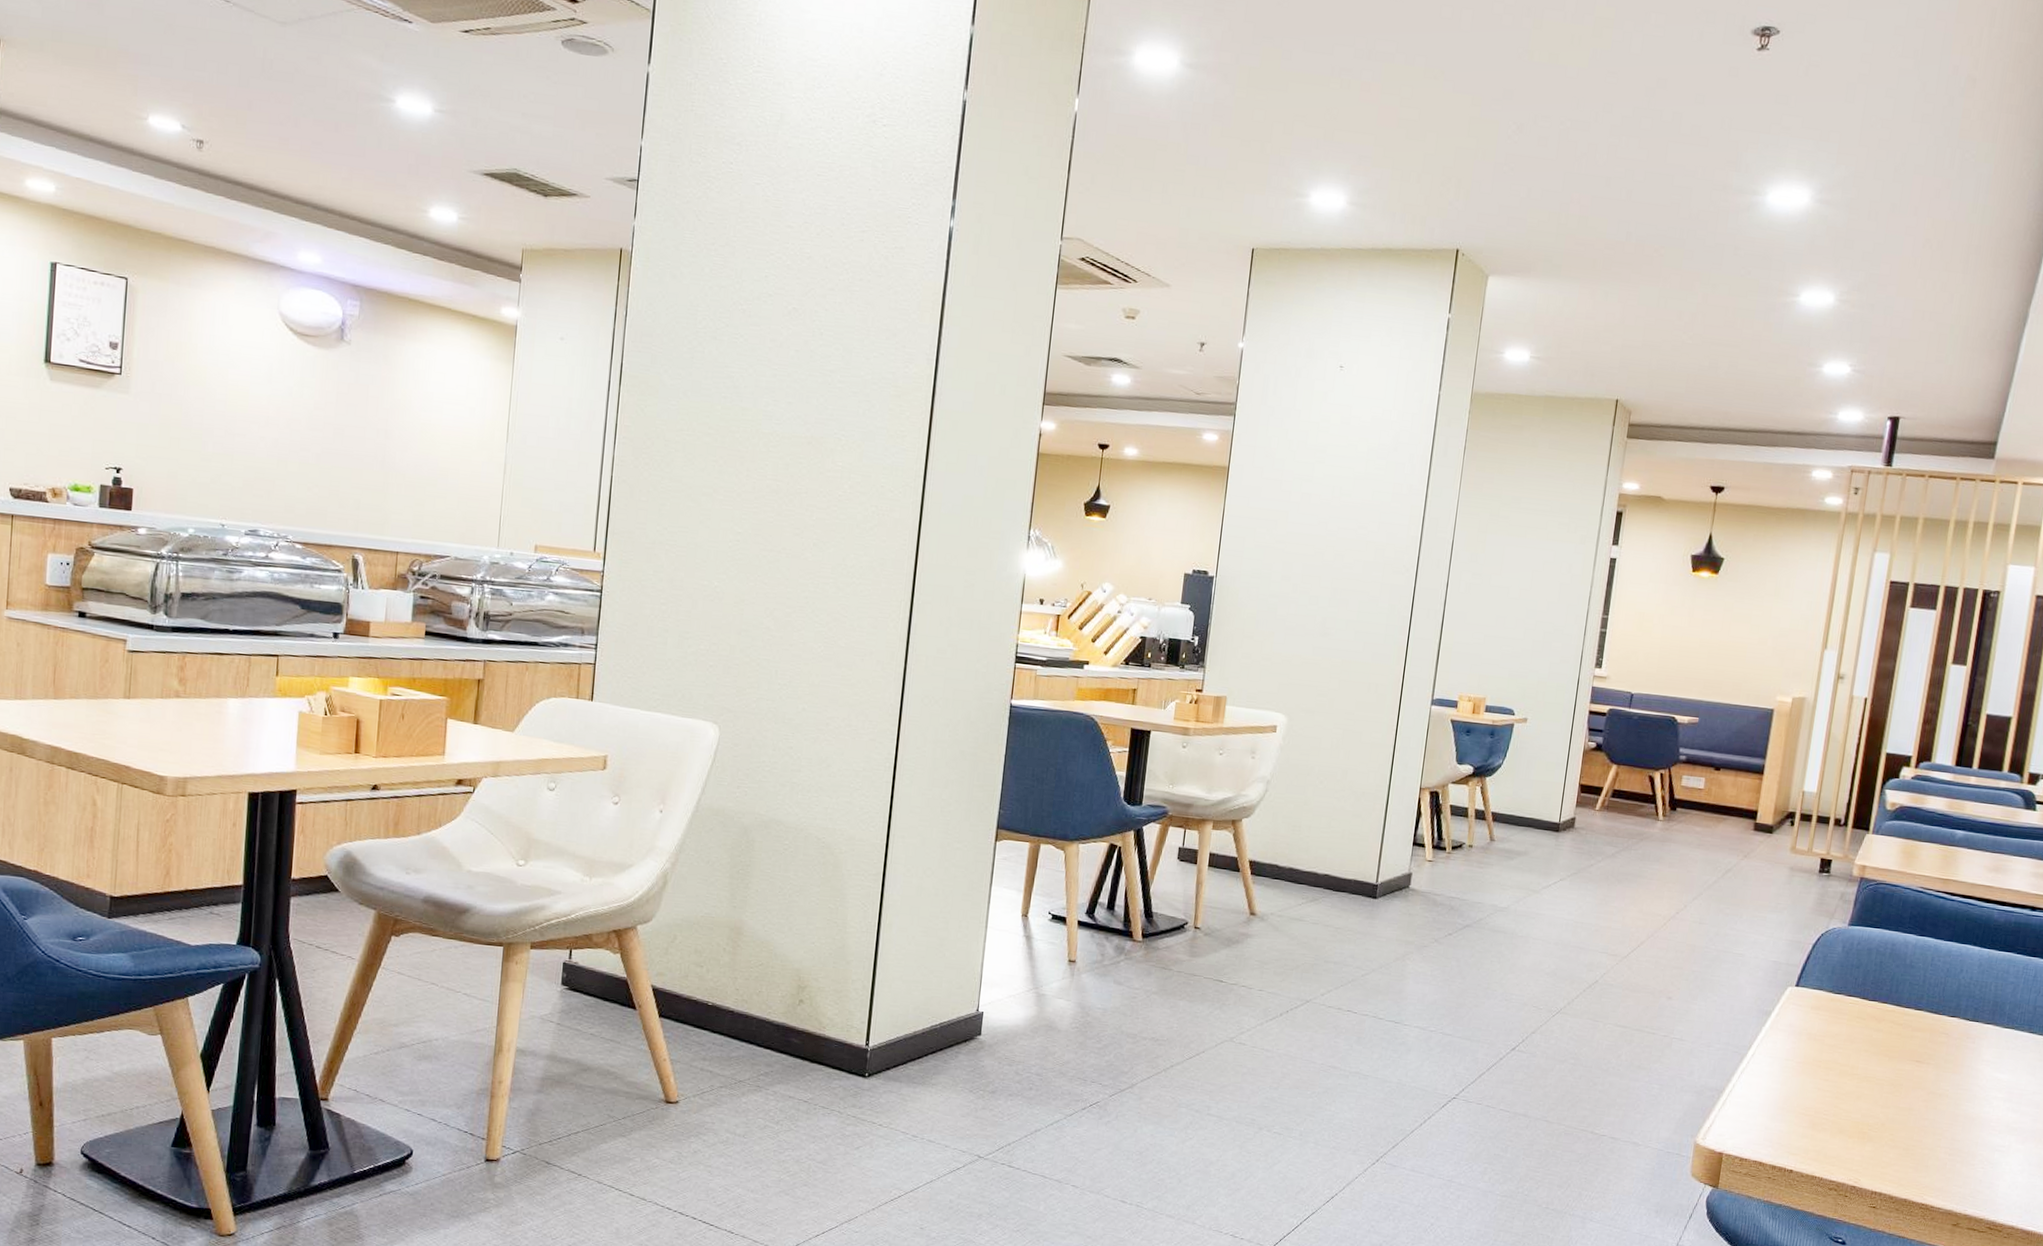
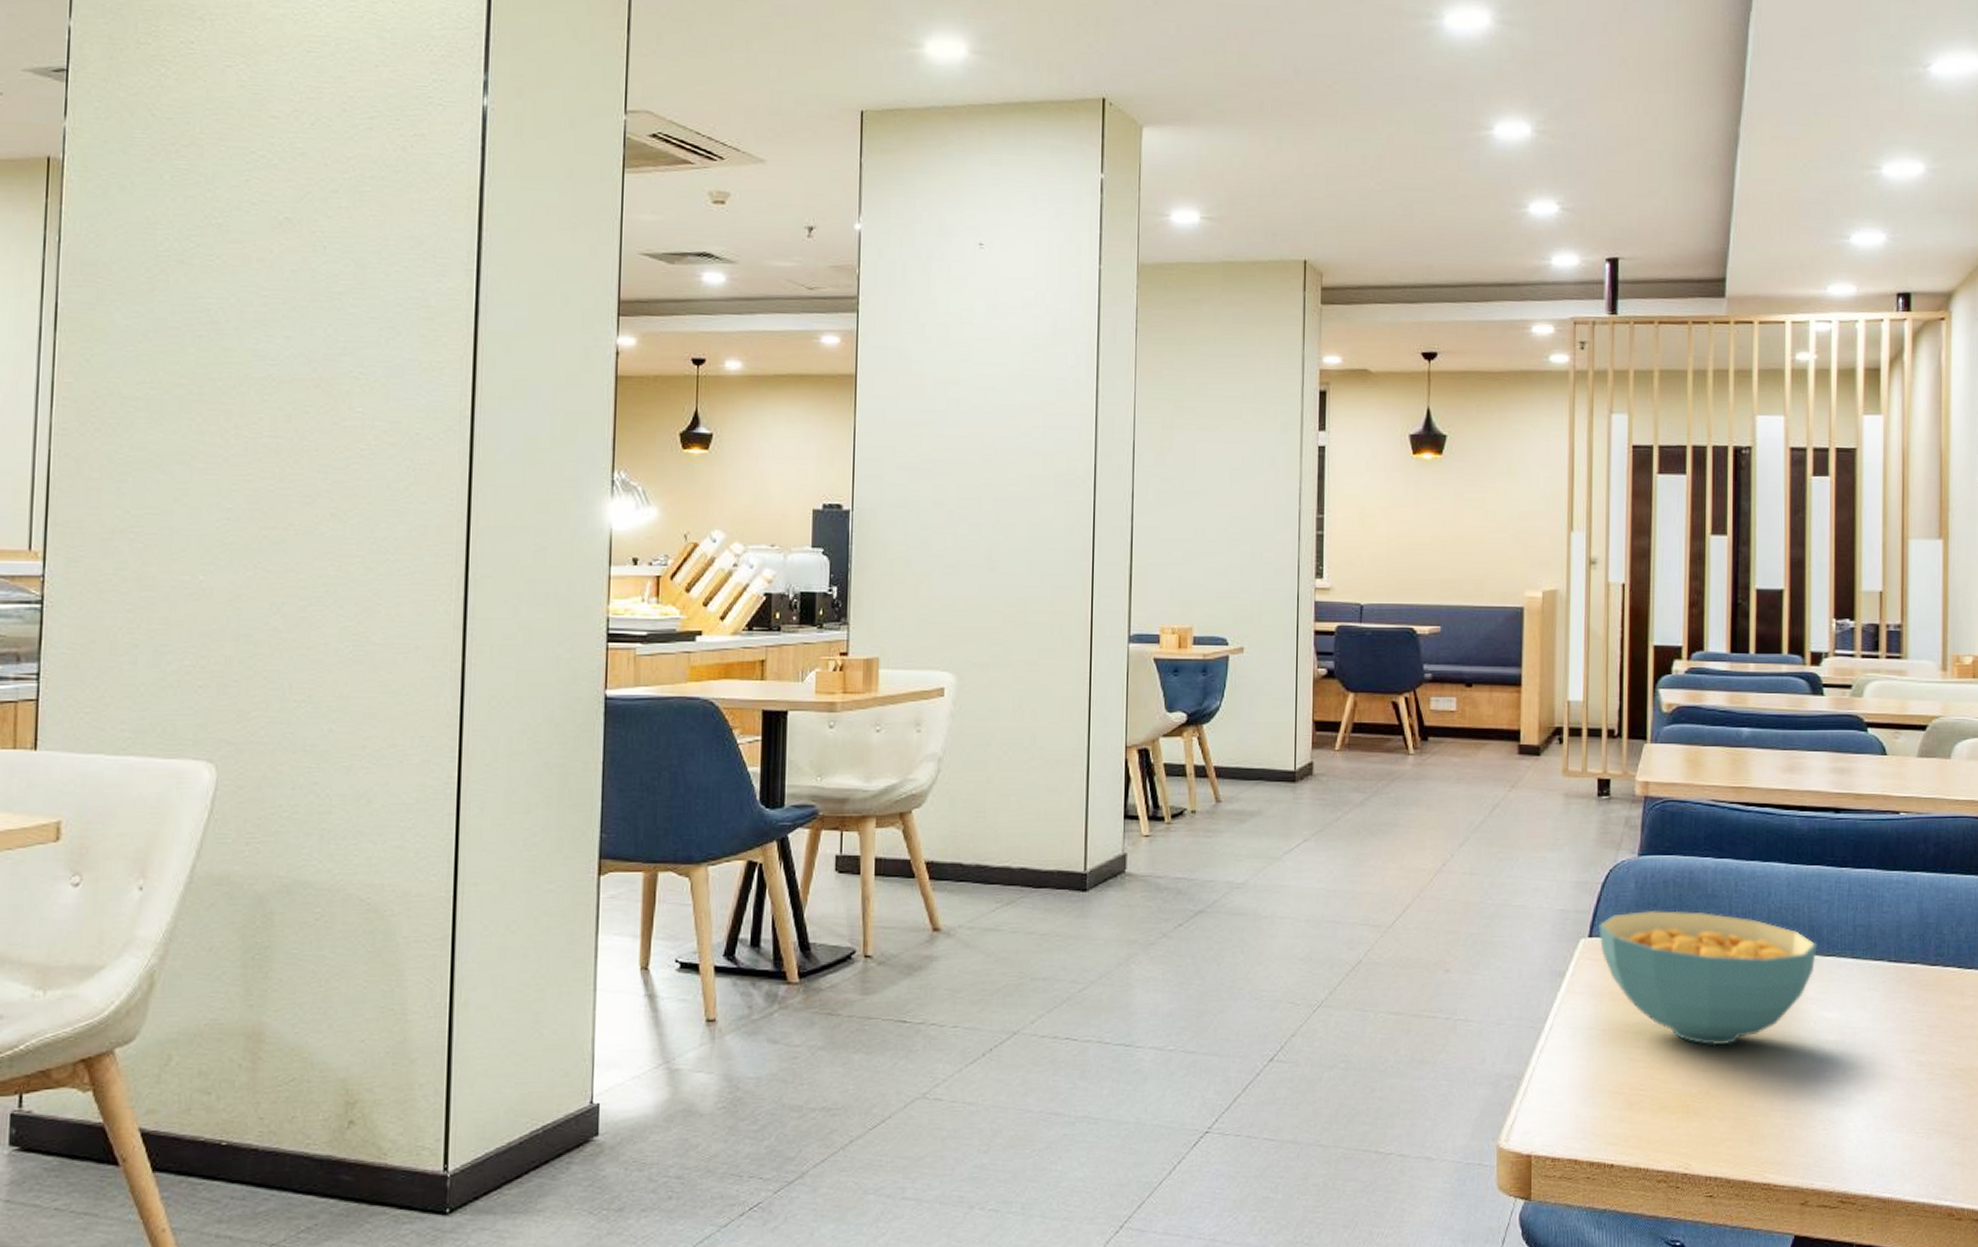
cereal bowl: none [1805,970,1999,1088] -> present [1599,910,1817,1046]

